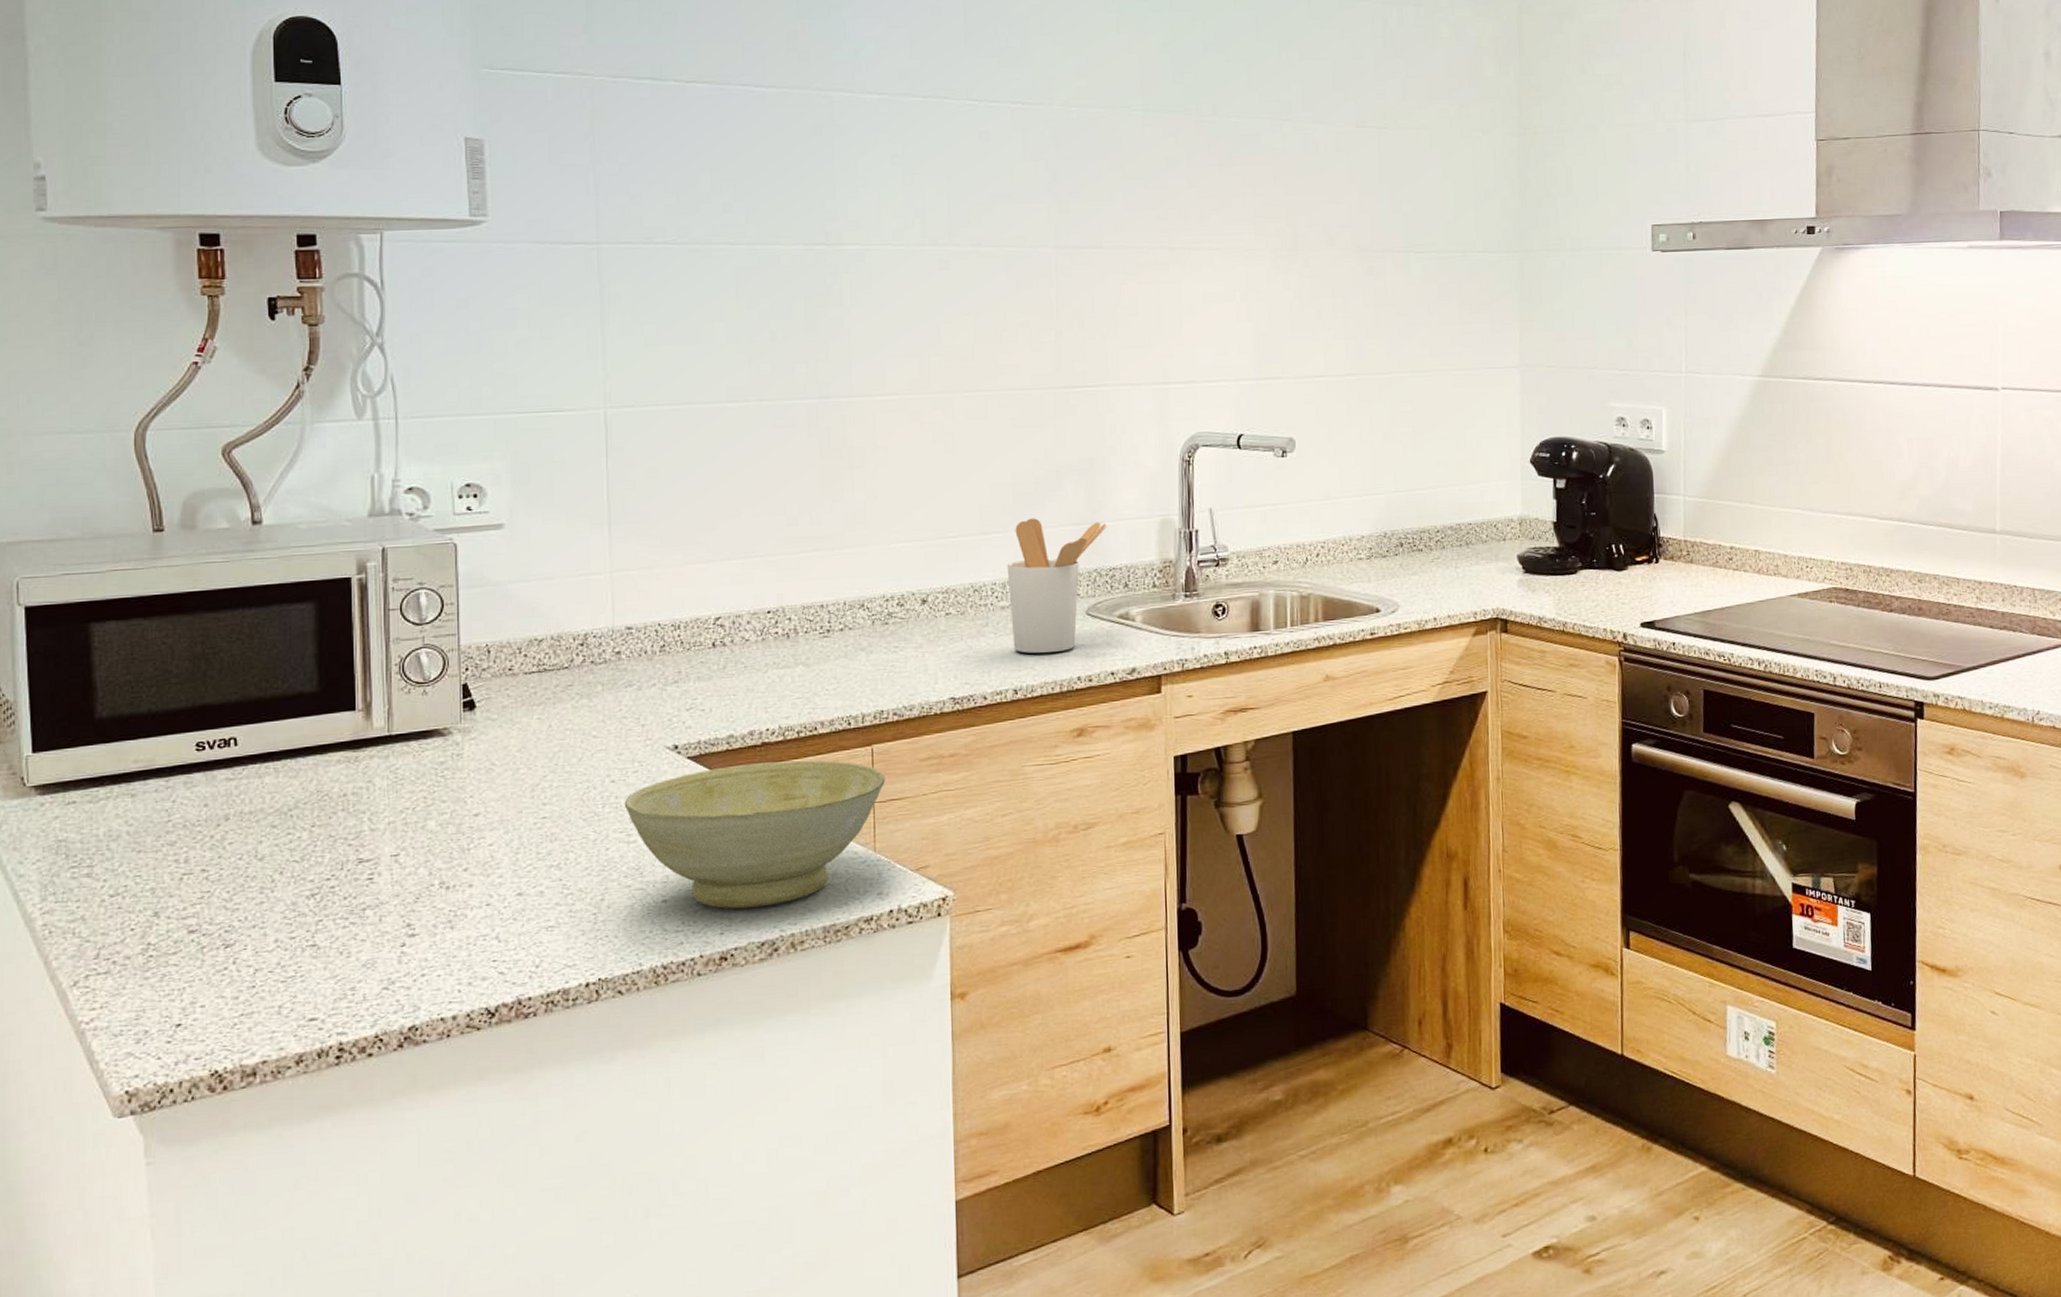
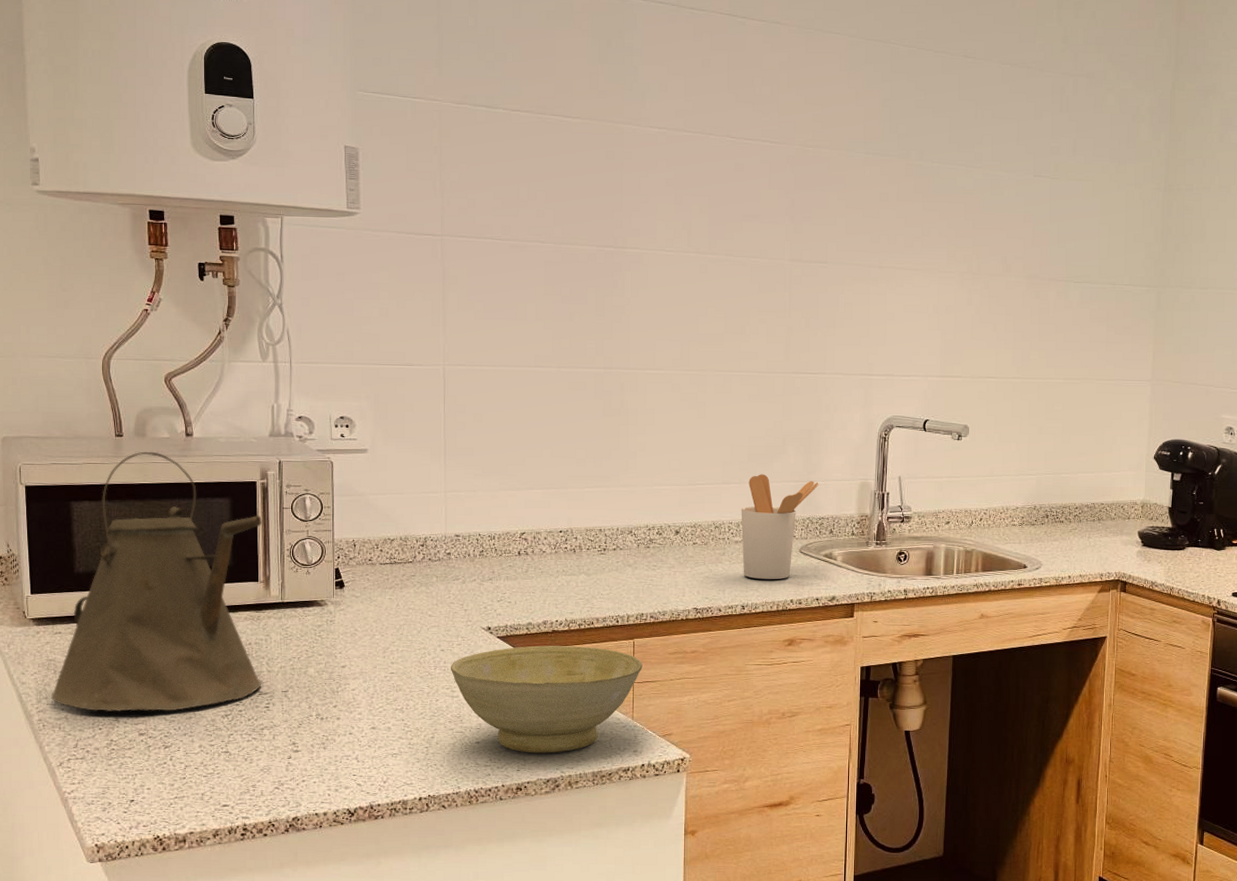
kettle: none [61,548,363,906] -> present [51,451,262,712]

